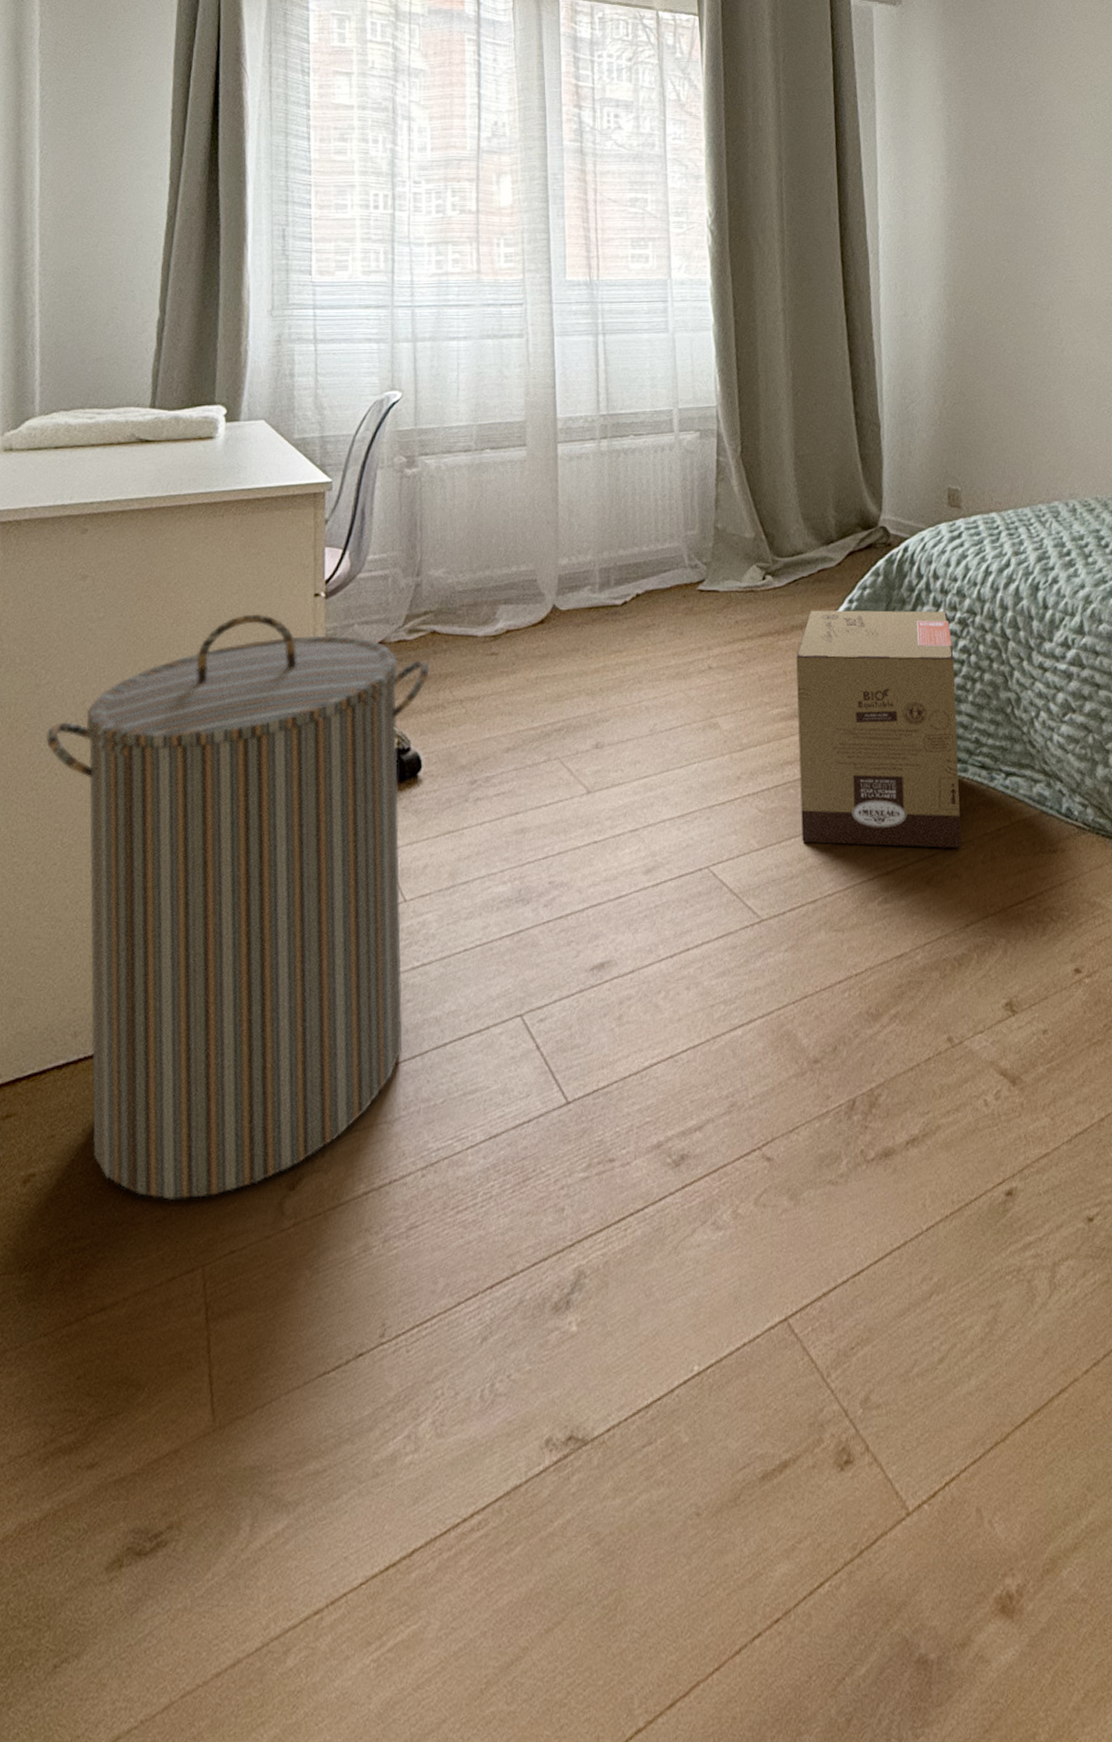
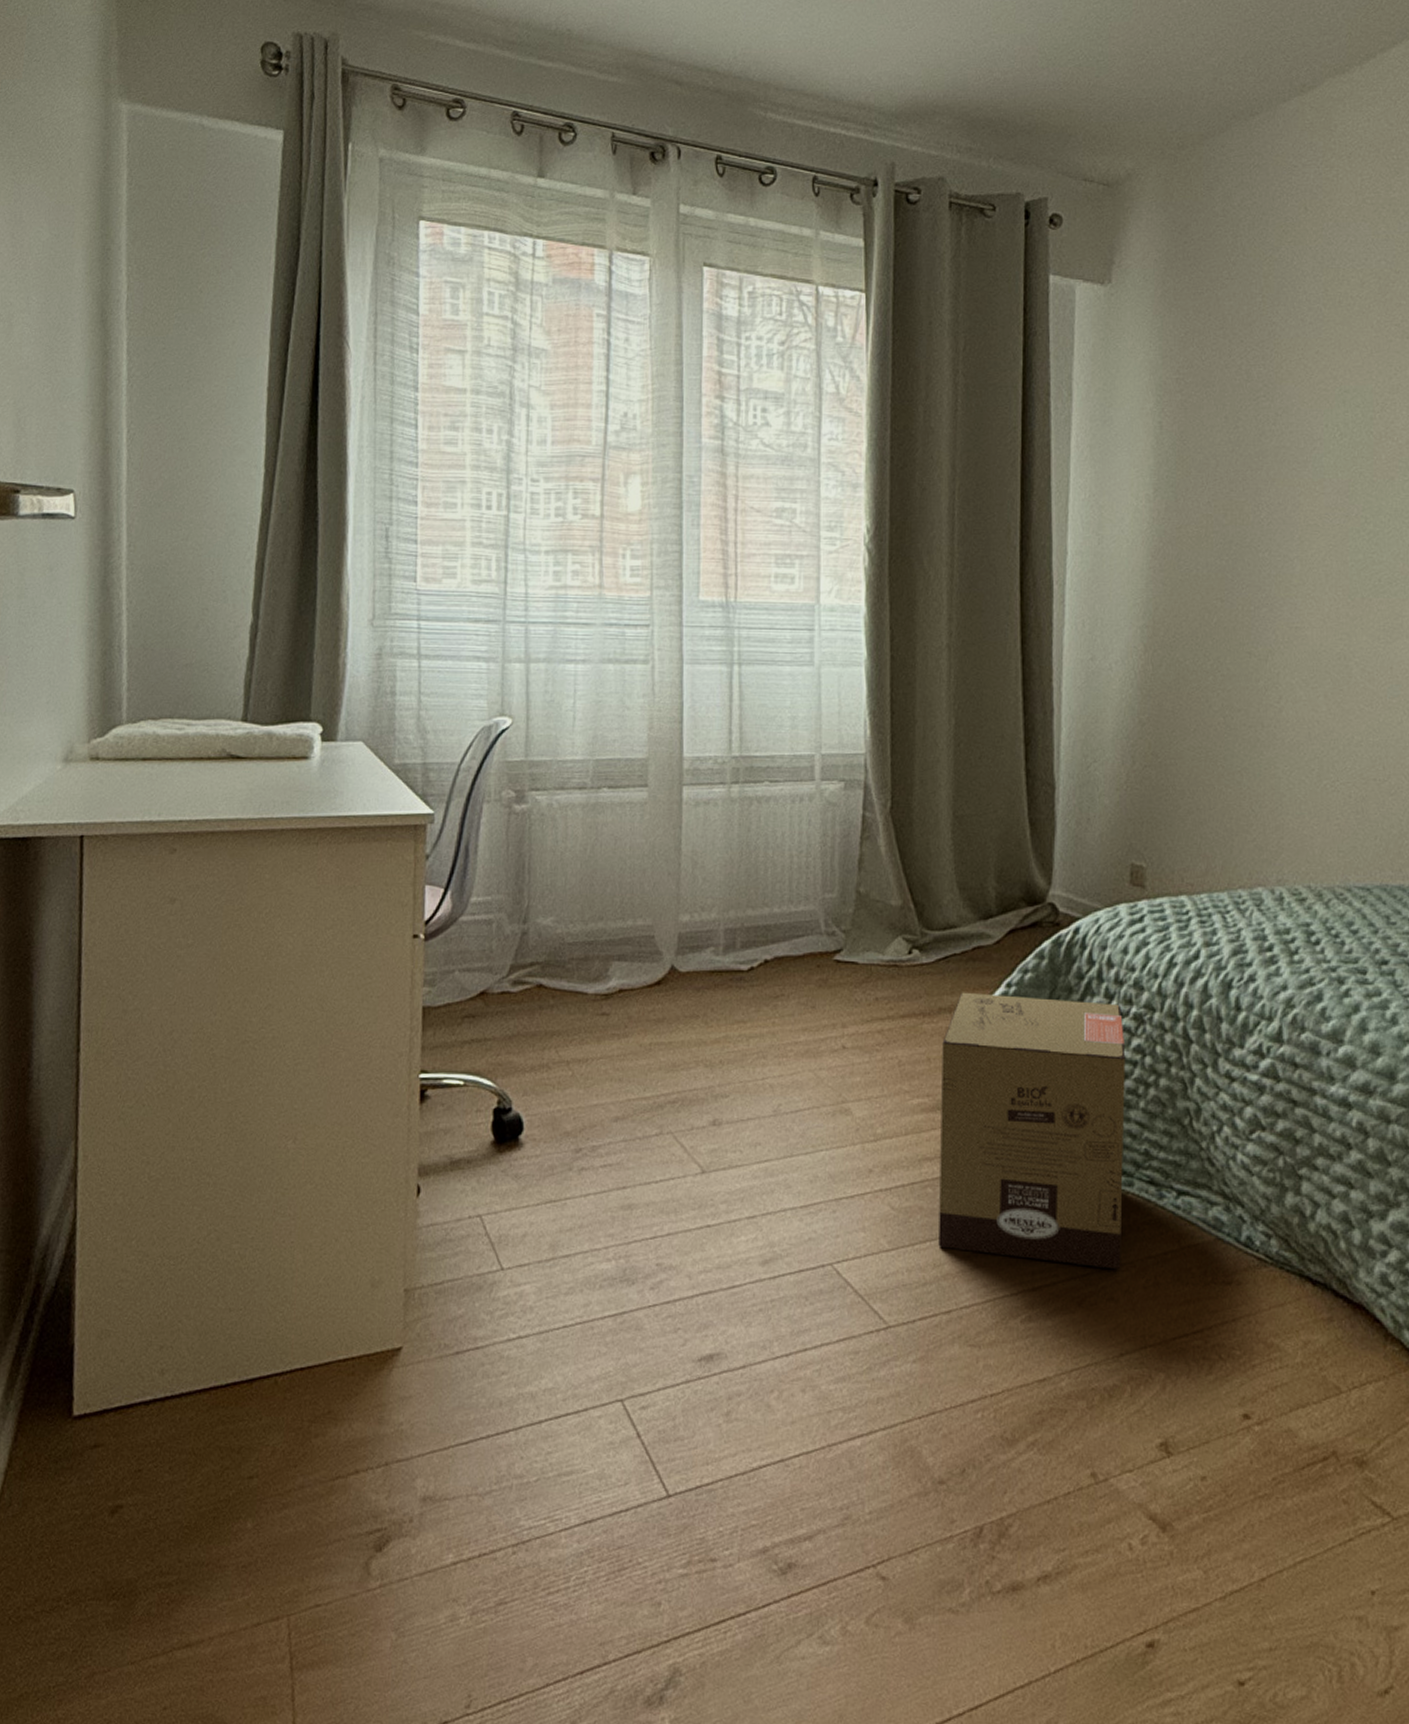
laundry hamper: present [45,614,430,1200] -> none [133,951,535,1549]

